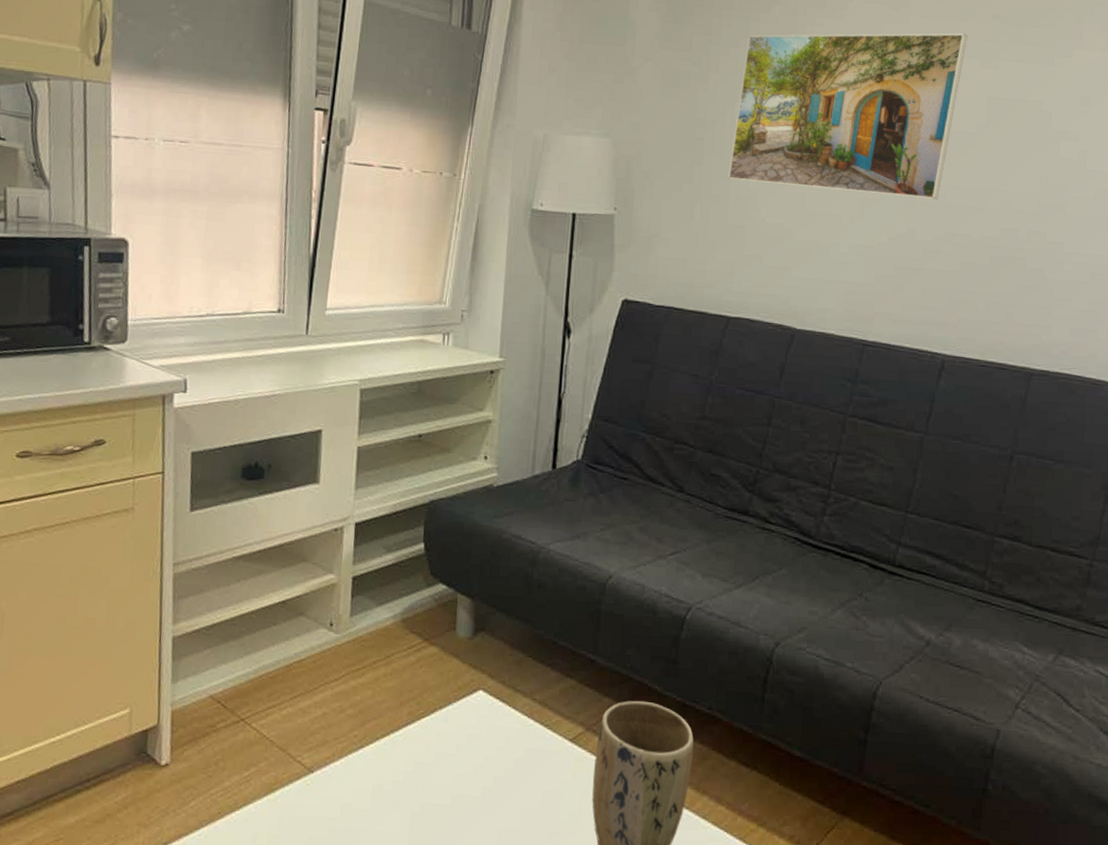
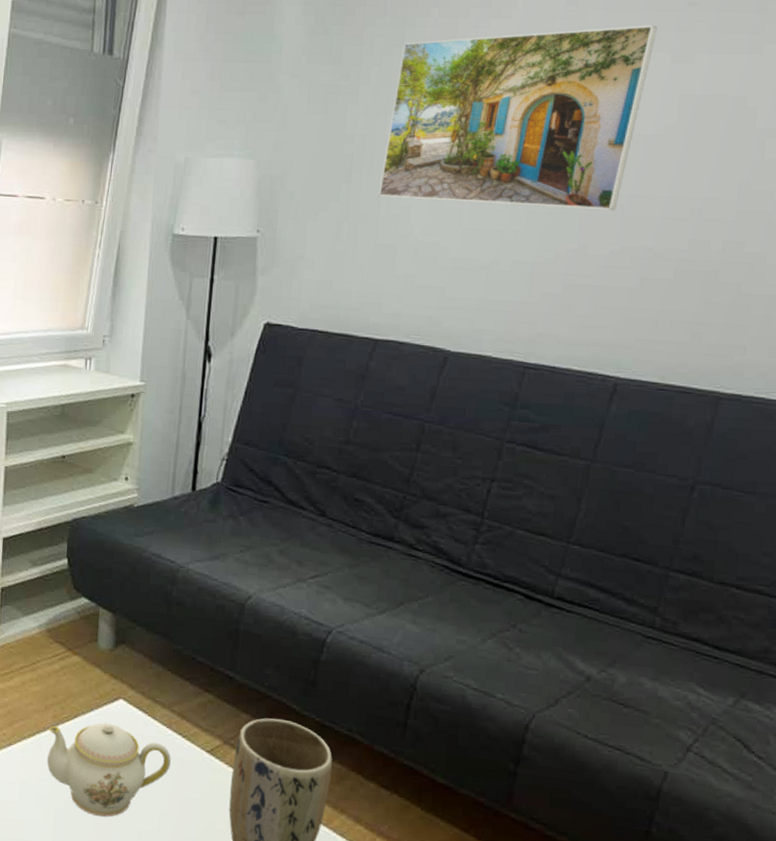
teapot: none [401,716,533,819] -> present [46,722,171,817]

